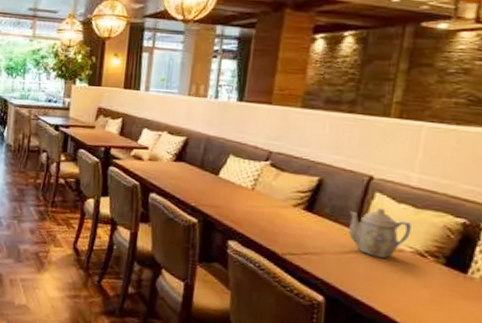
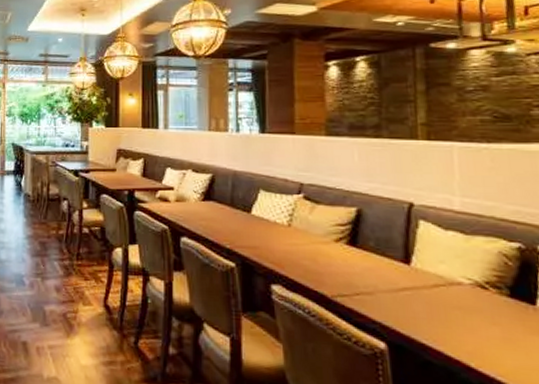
teapot: present [348,208,412,258] -> none [396,237,465,293]

